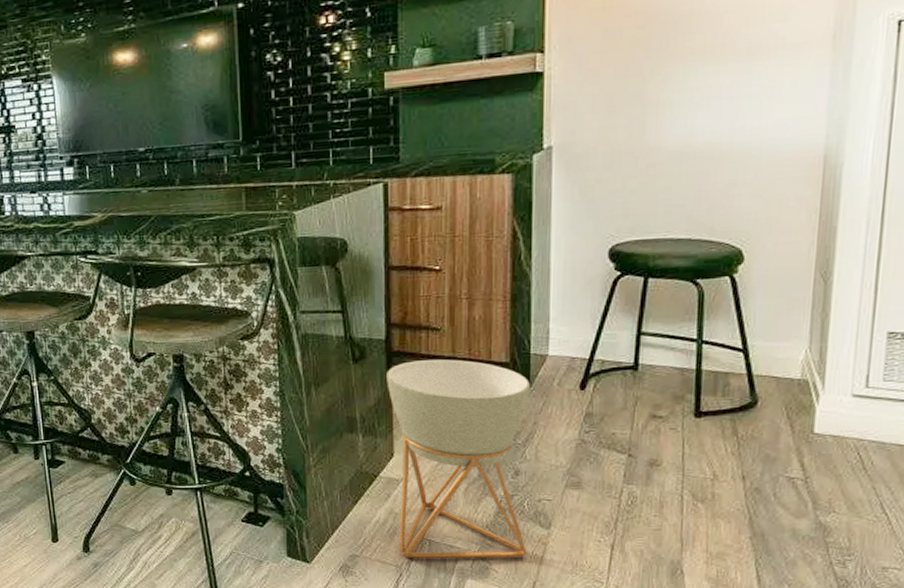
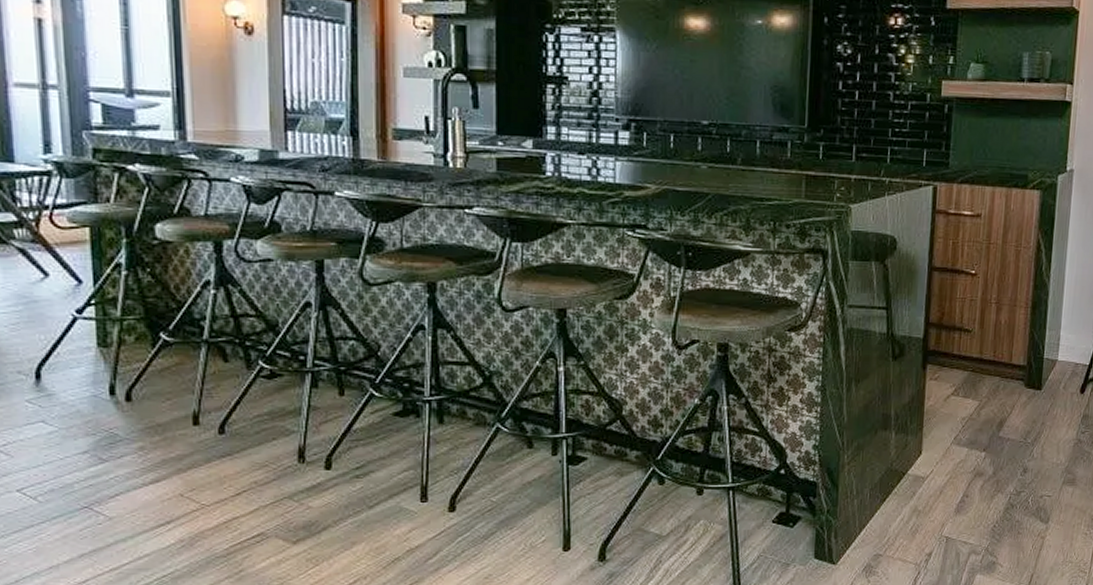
planter: present [387,359,530,559] -> none [919,360,1042,556]

